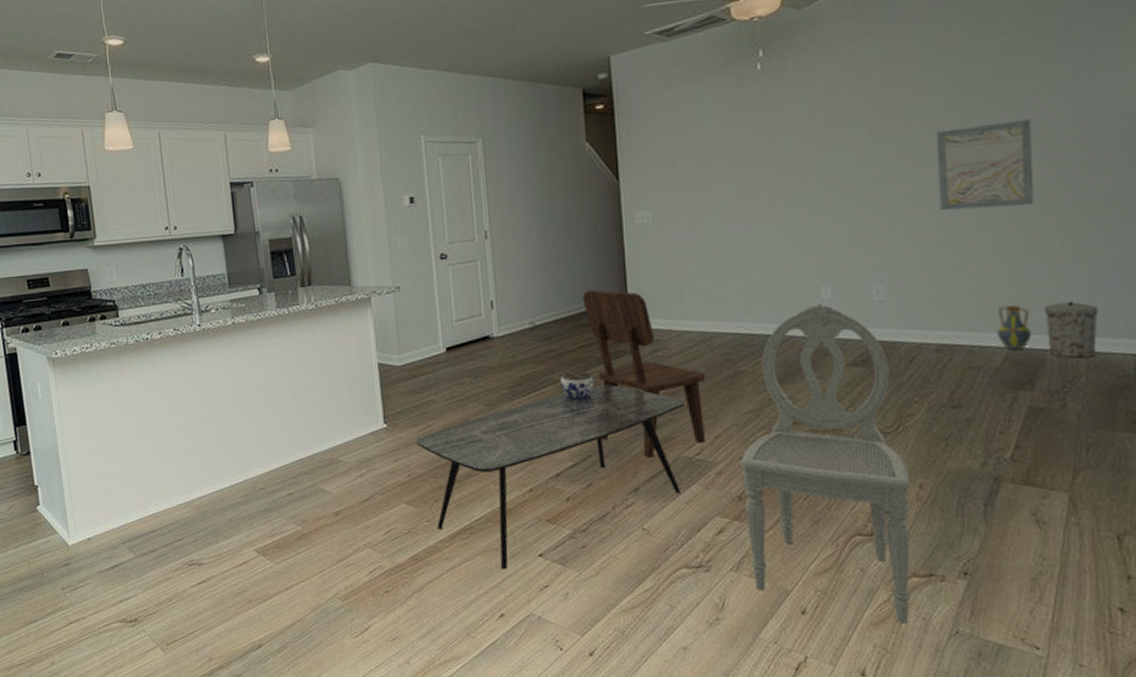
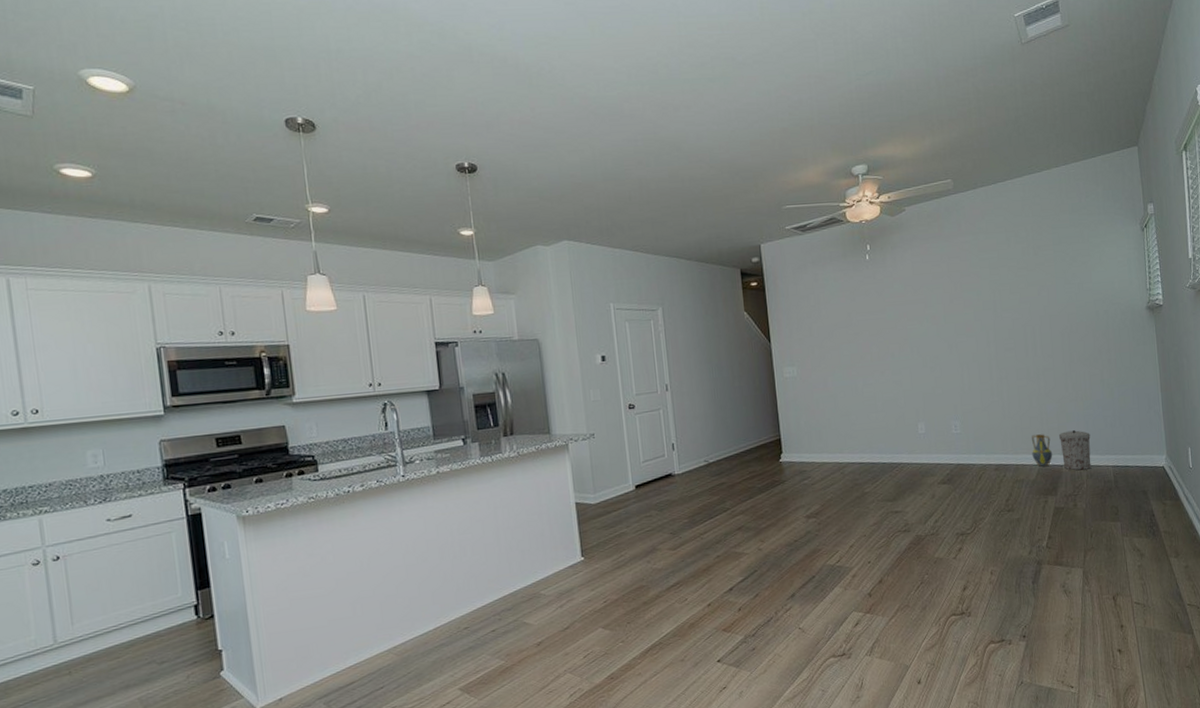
coffee table: present [416,384,684,569] -> none [610,509,826,677]
jar: present [560,370,595,400] -> none [730,499,758,524]
dining chair: present [582,289,706,458] -> none [745,431,844,568]
dining chair: present [740,303,911,624] -> none [868,437,991,681]
wall art: present [936,119,1034,212] -> none [985,302,1048,367]

